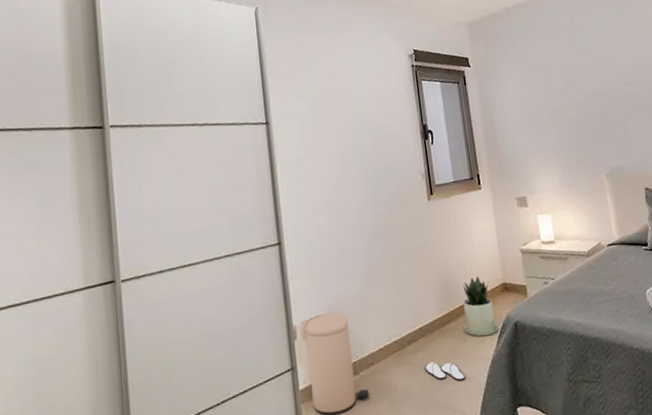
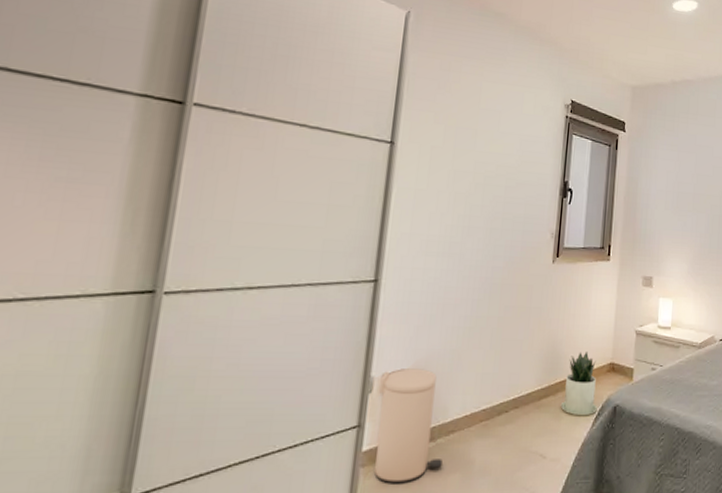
slippers: present [424,361,466,382] -> none [510,437,552,462]

